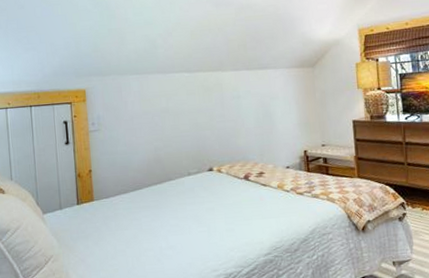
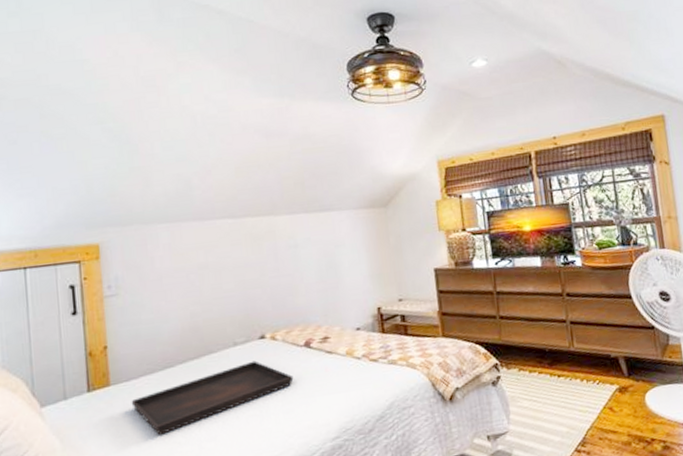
serving tray: none [109,188,235,242] -> present [131,360,294,435]

